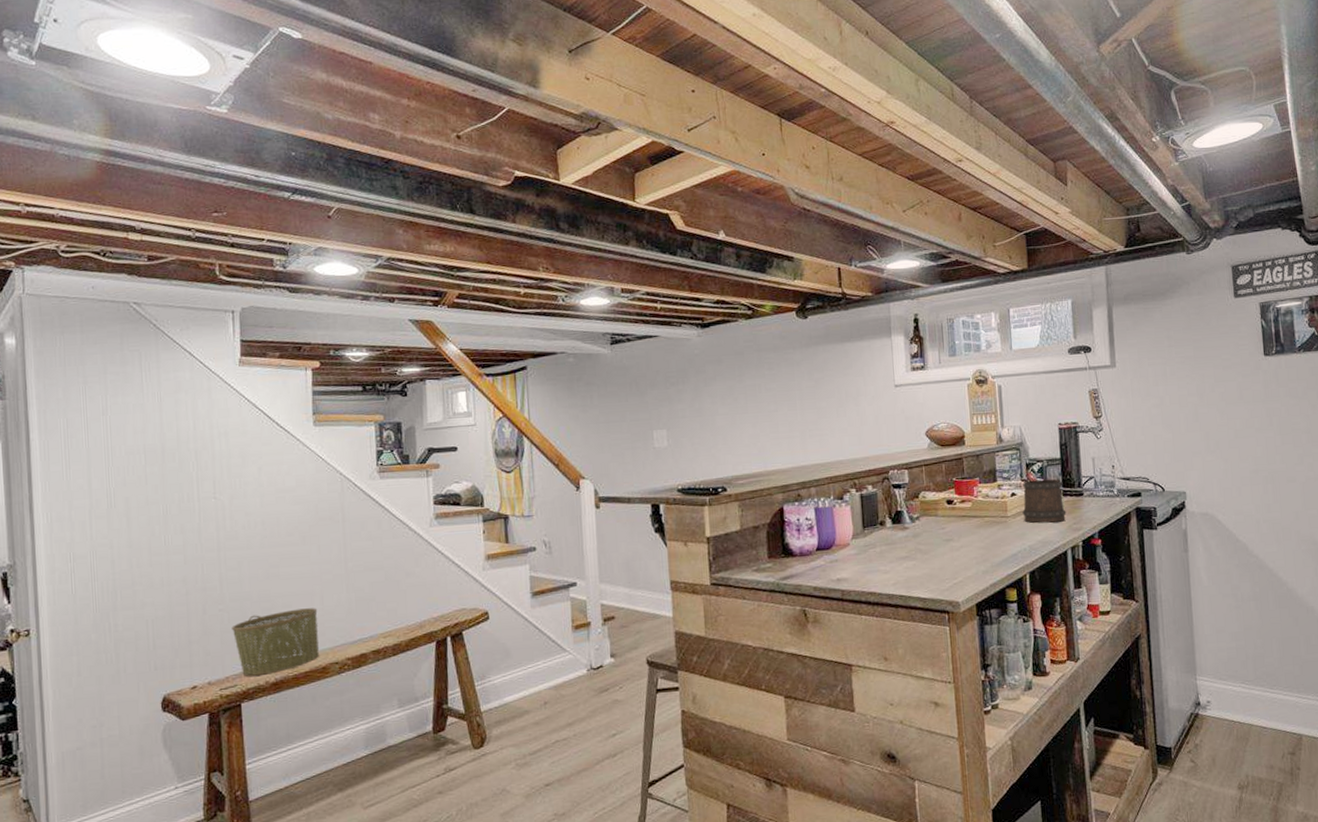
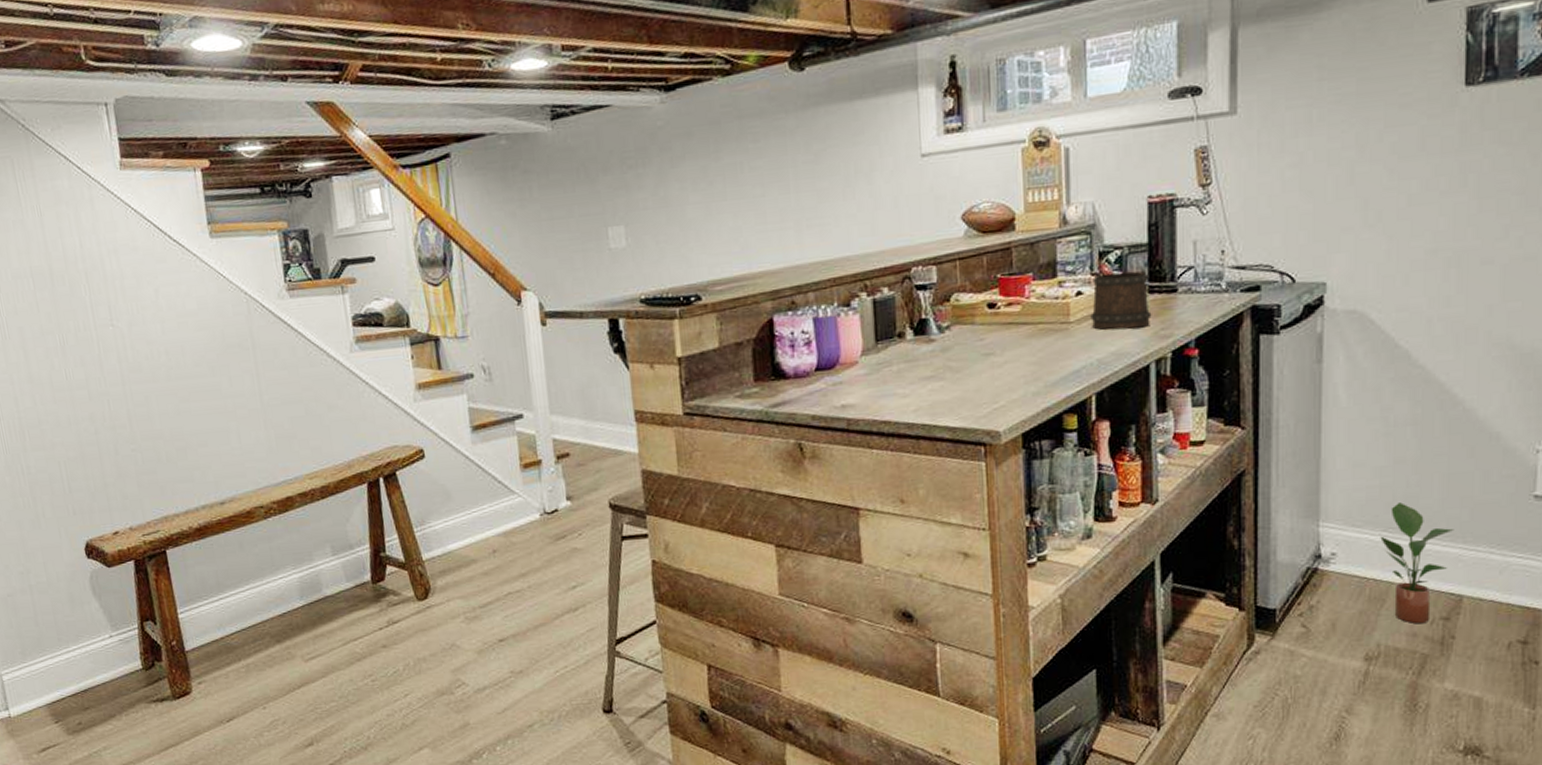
basket: present [232,608,320,677] -> none [147,446,242,522]
potted plant: none [1240,661,1291,758] -> present [1380,502,1454,624]

